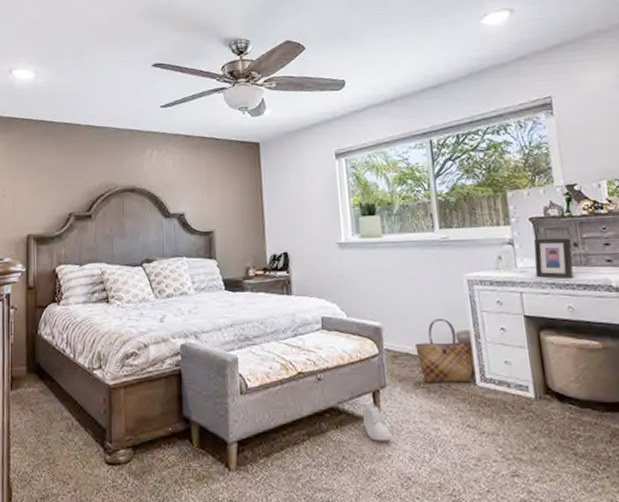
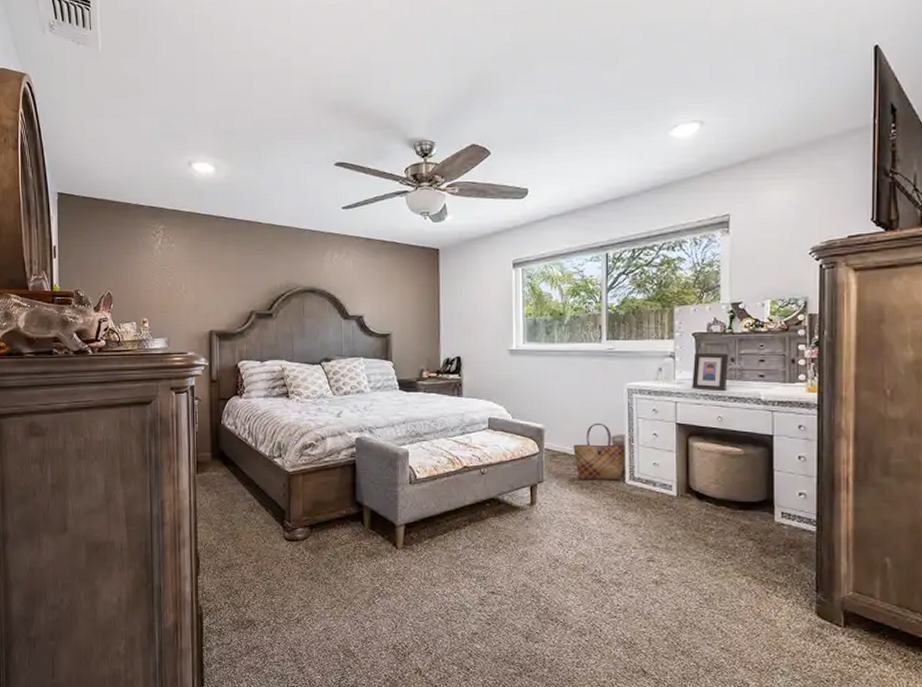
planter: present [357,199,385,239] -> none [528,309,554,347]
shoe: present [363,403,393,441] -> none [520,495,545,528]

